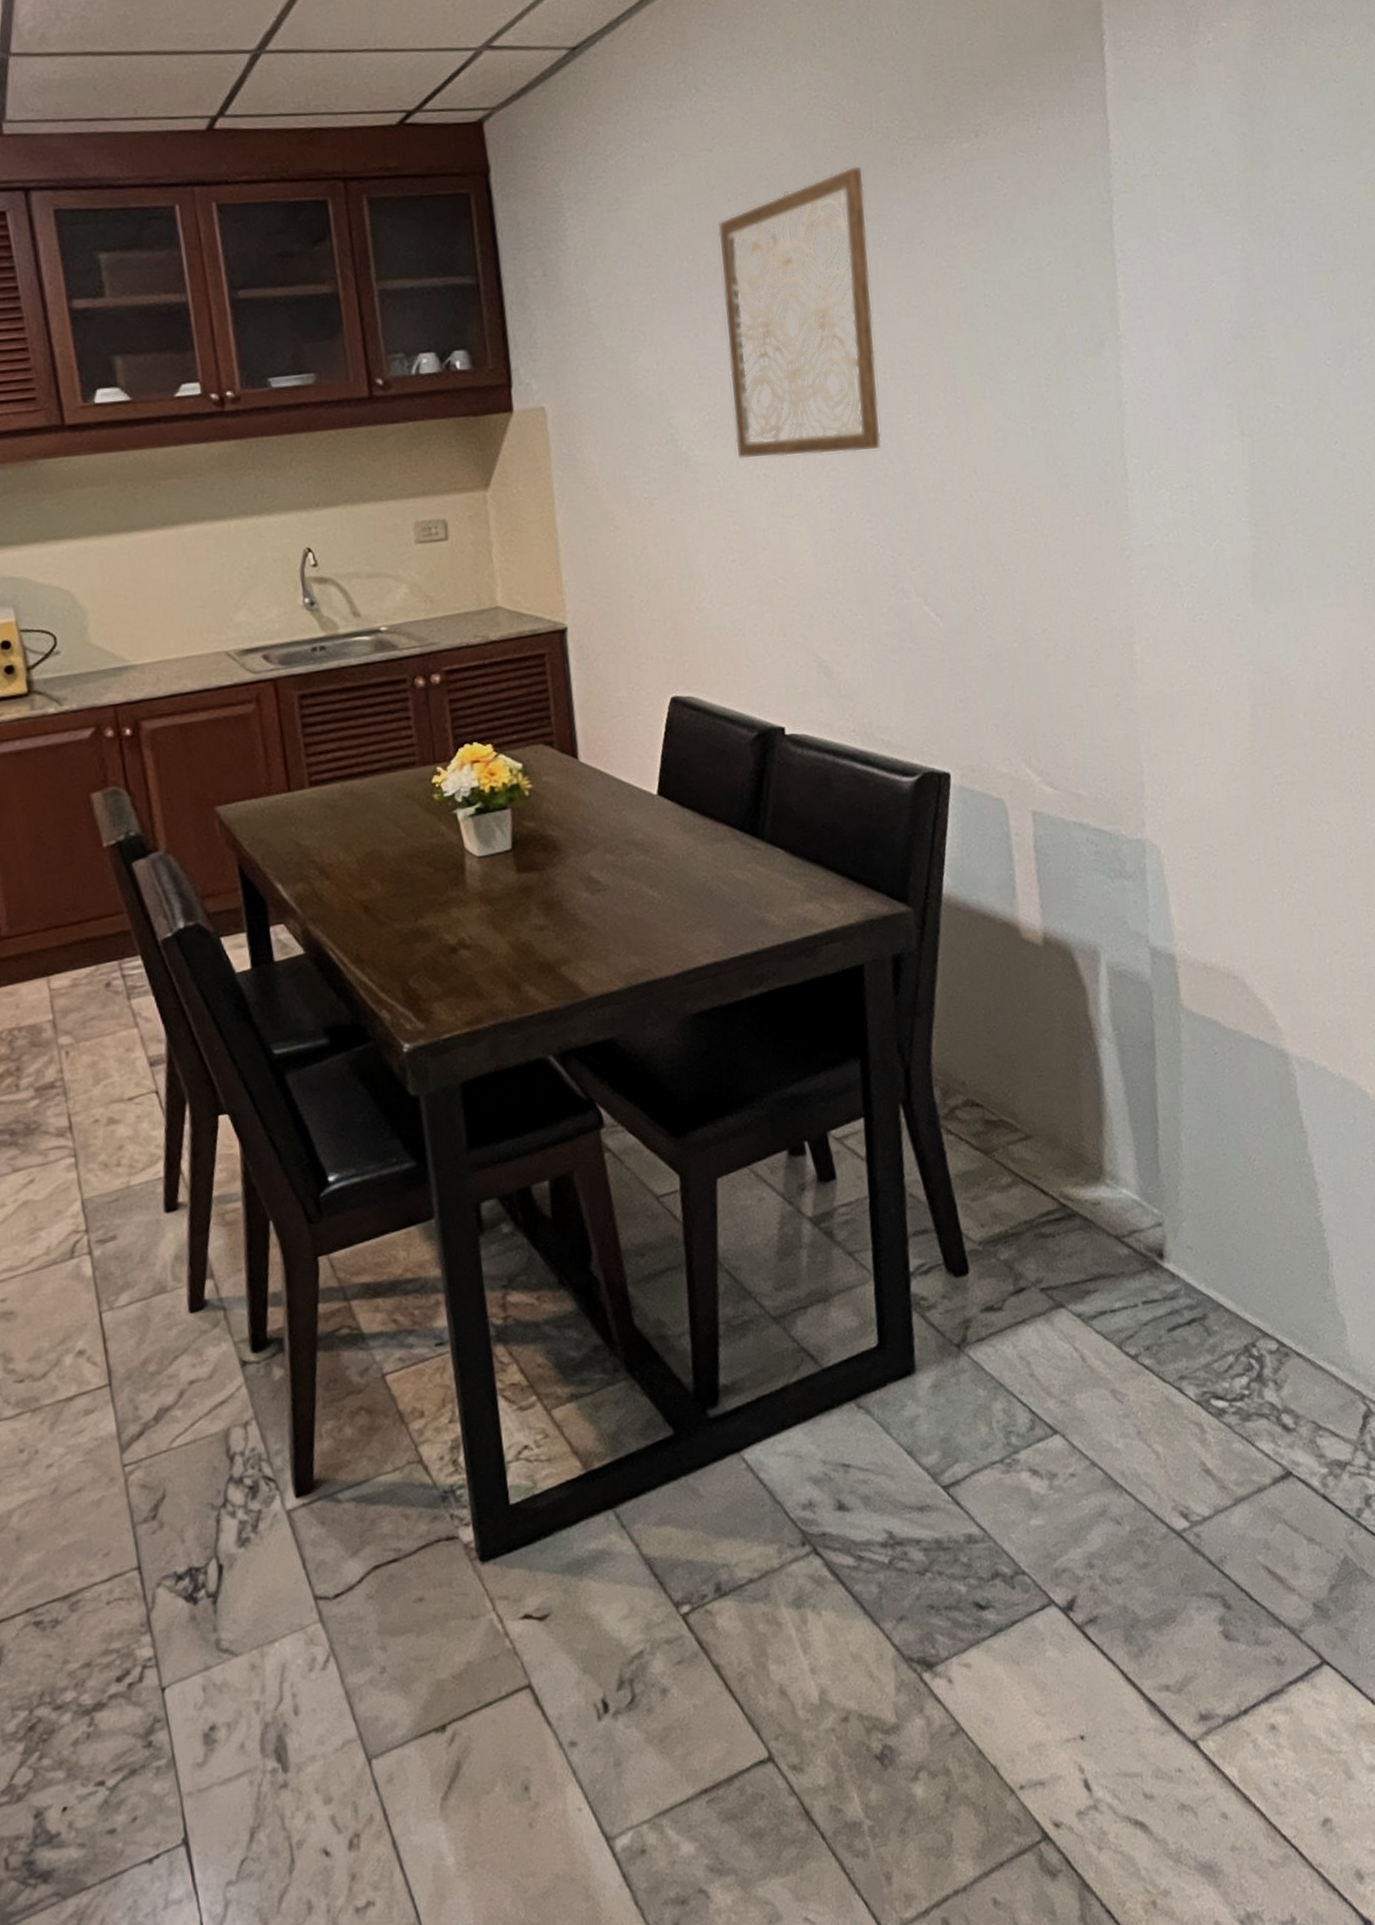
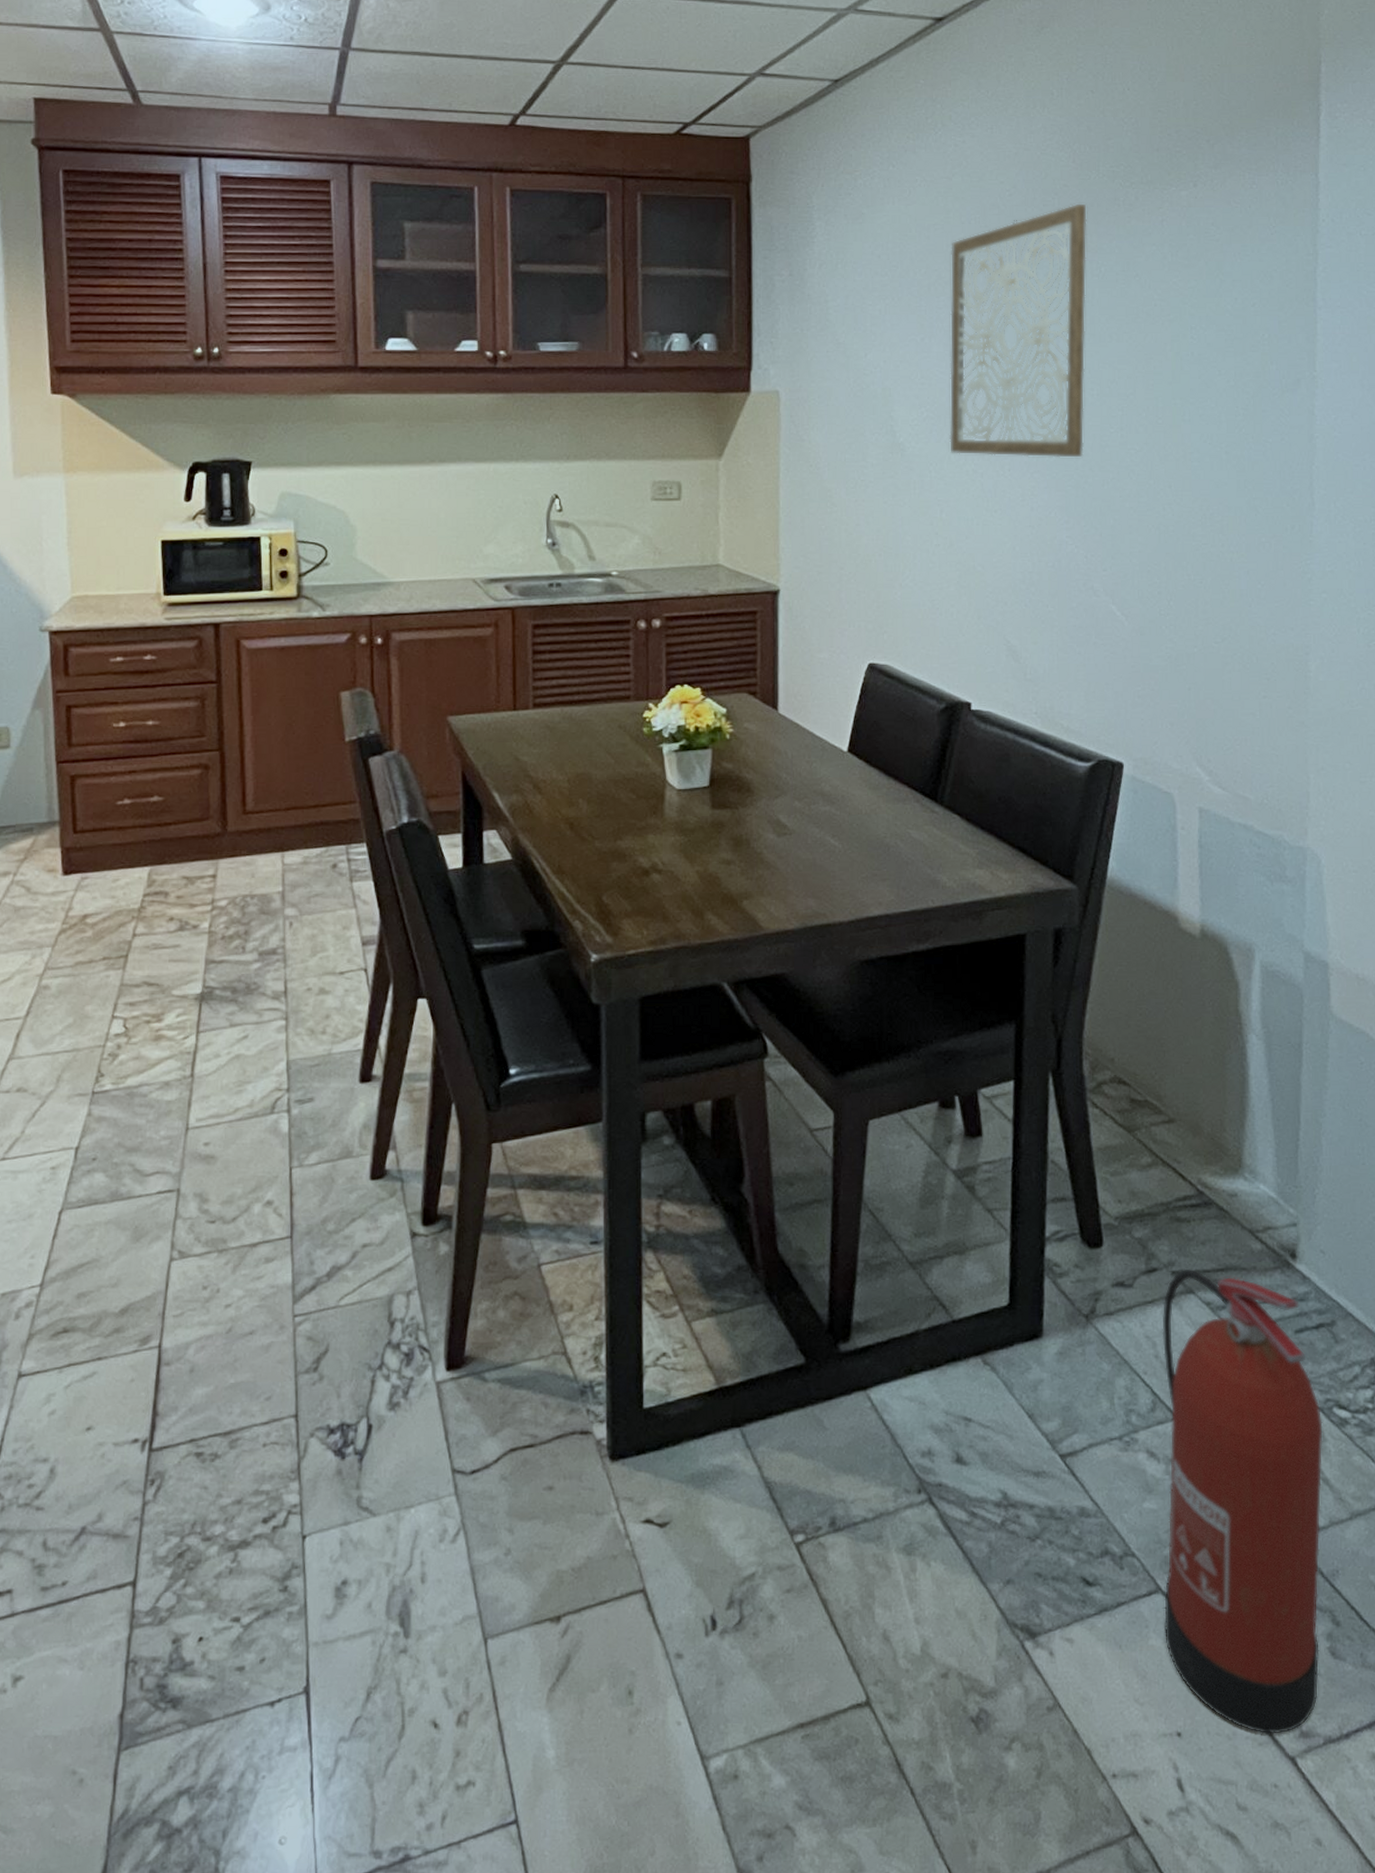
fire extinguisher: none [1034,1283,1215,1723] -> present [1162,1268,1323,1734]

